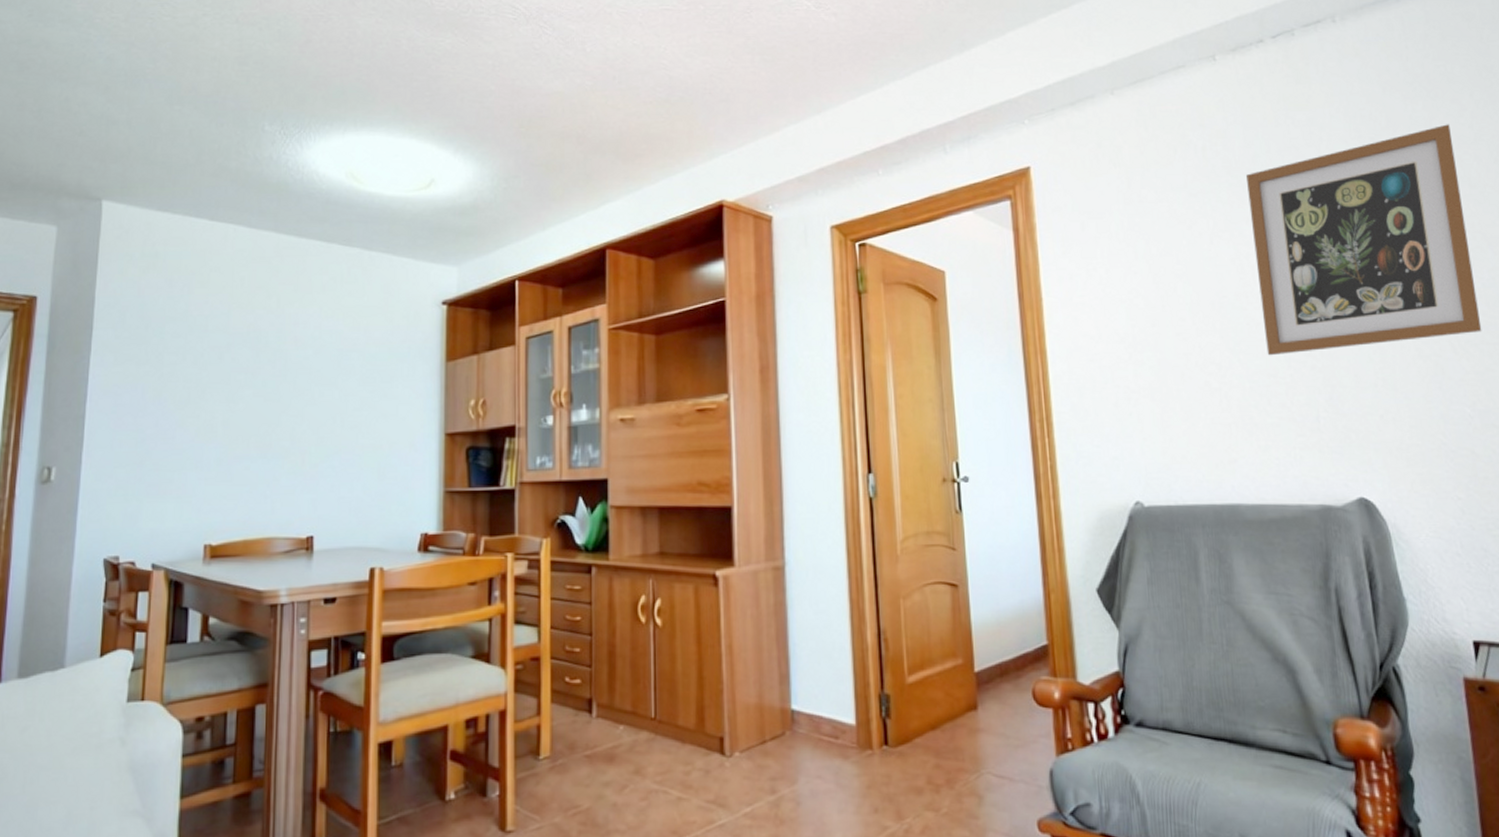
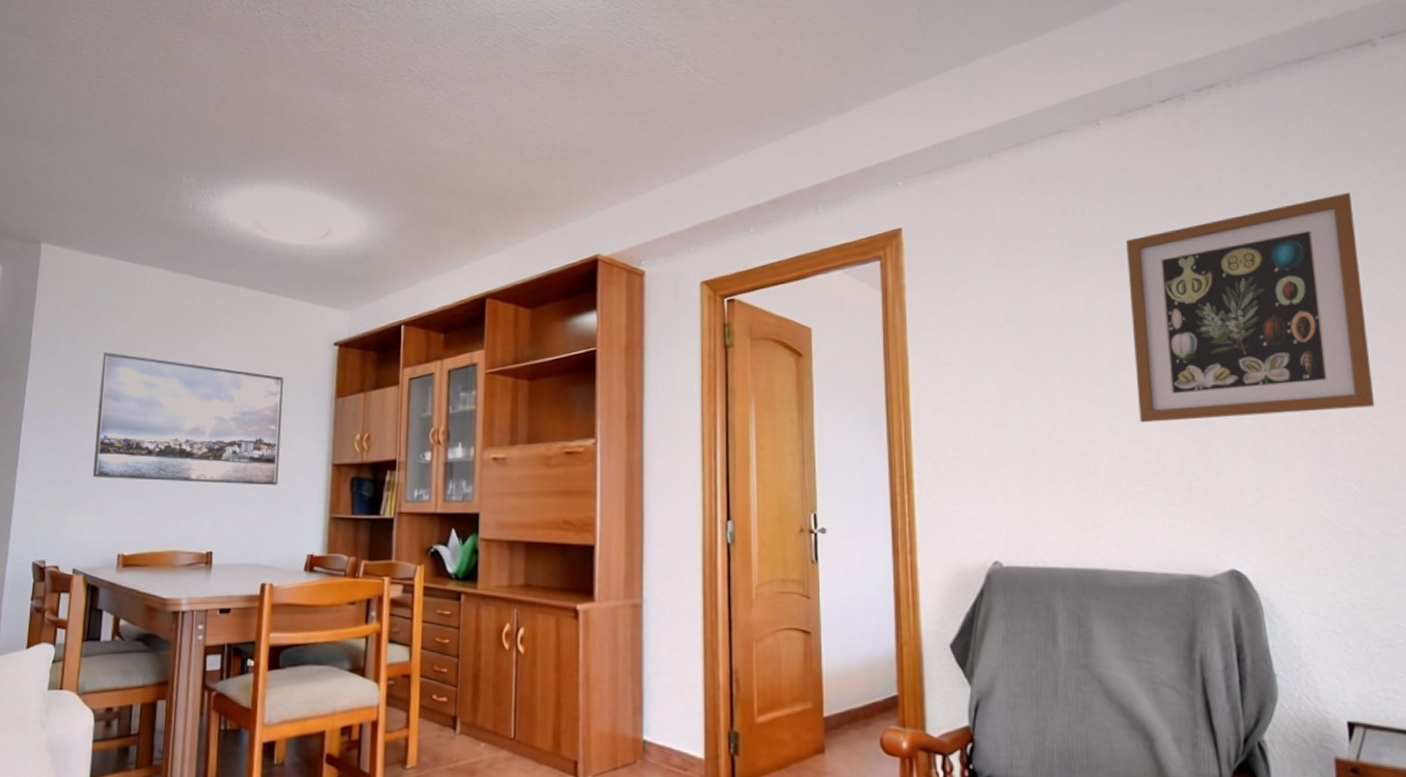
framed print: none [171,320,387,461] -> present [92,352,283,486]

